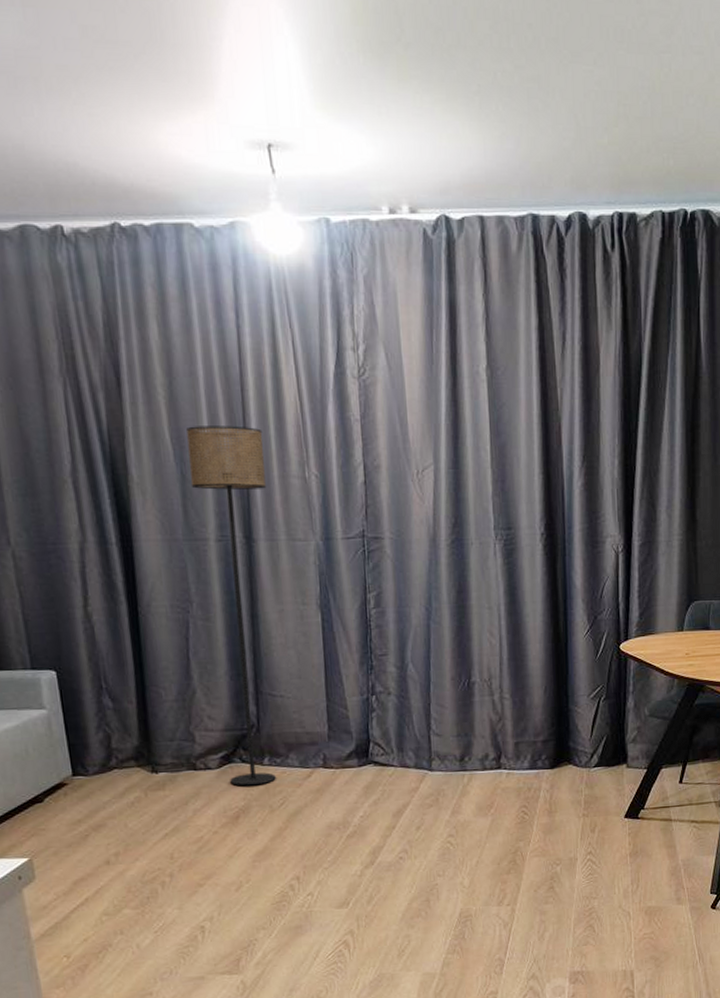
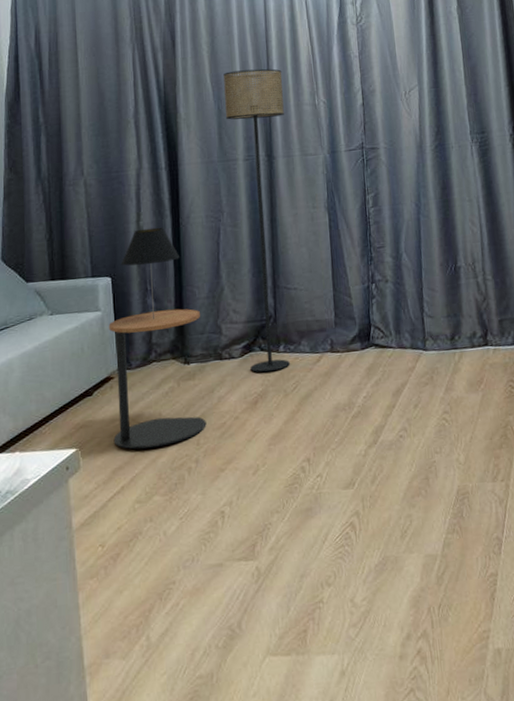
side table: none [56,711,181,861] -> present [108,308,207,449]
table lamp: none [66,615,141,723] -> present [120,227,181,320]

